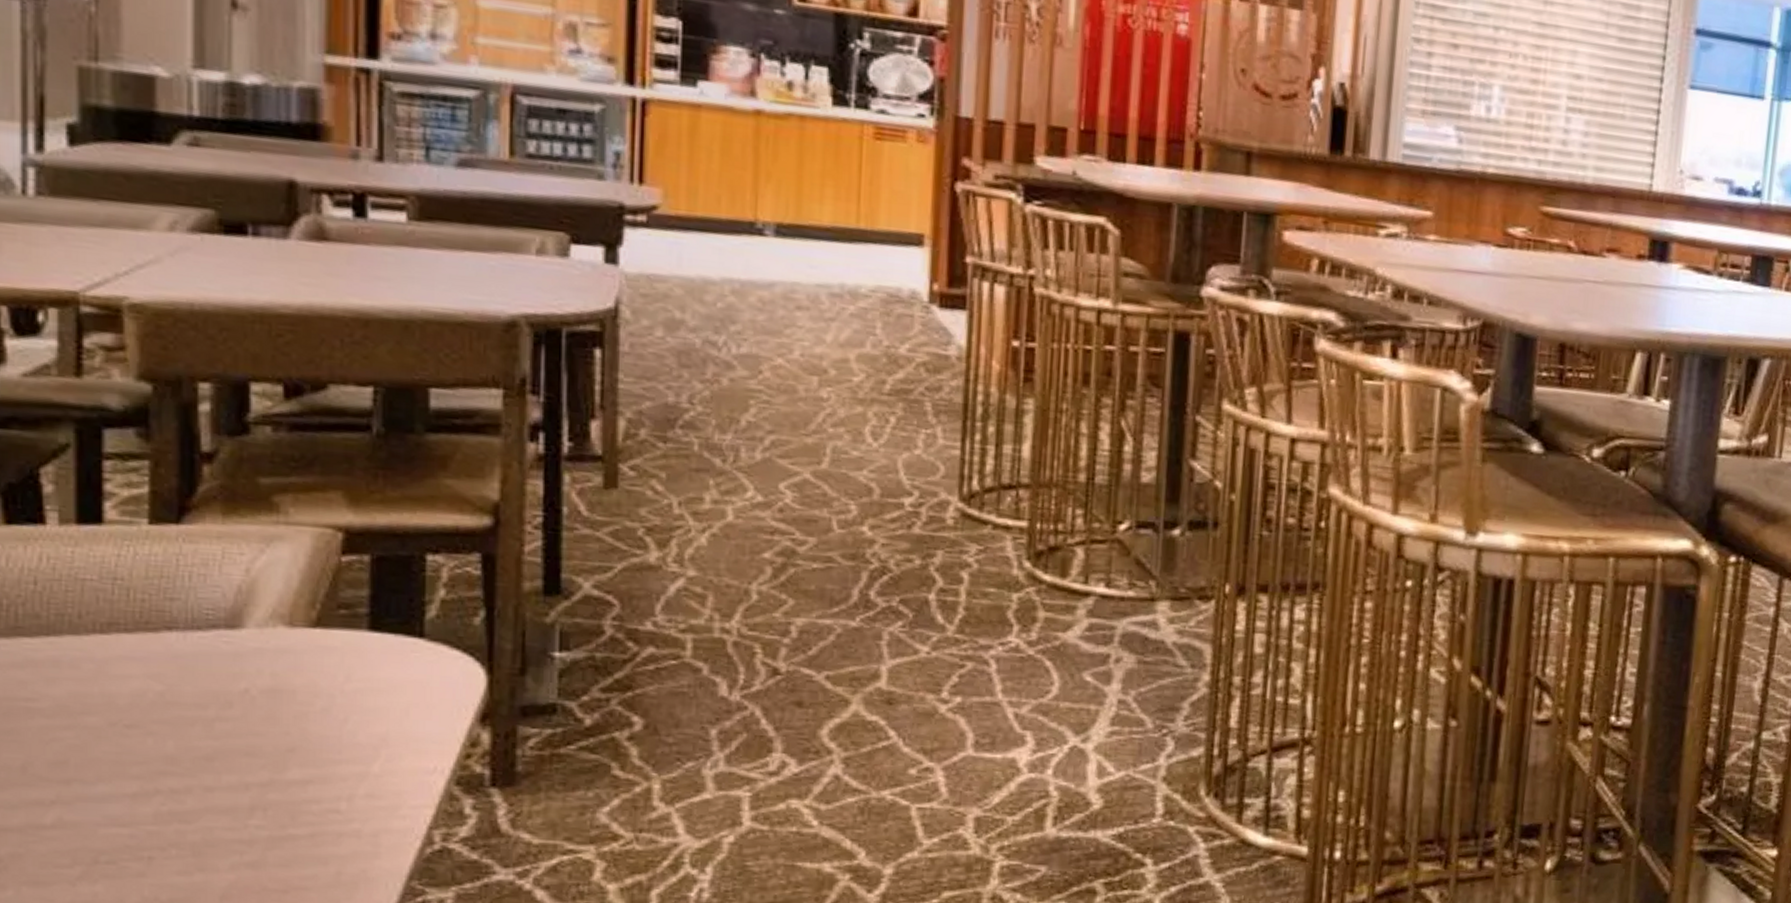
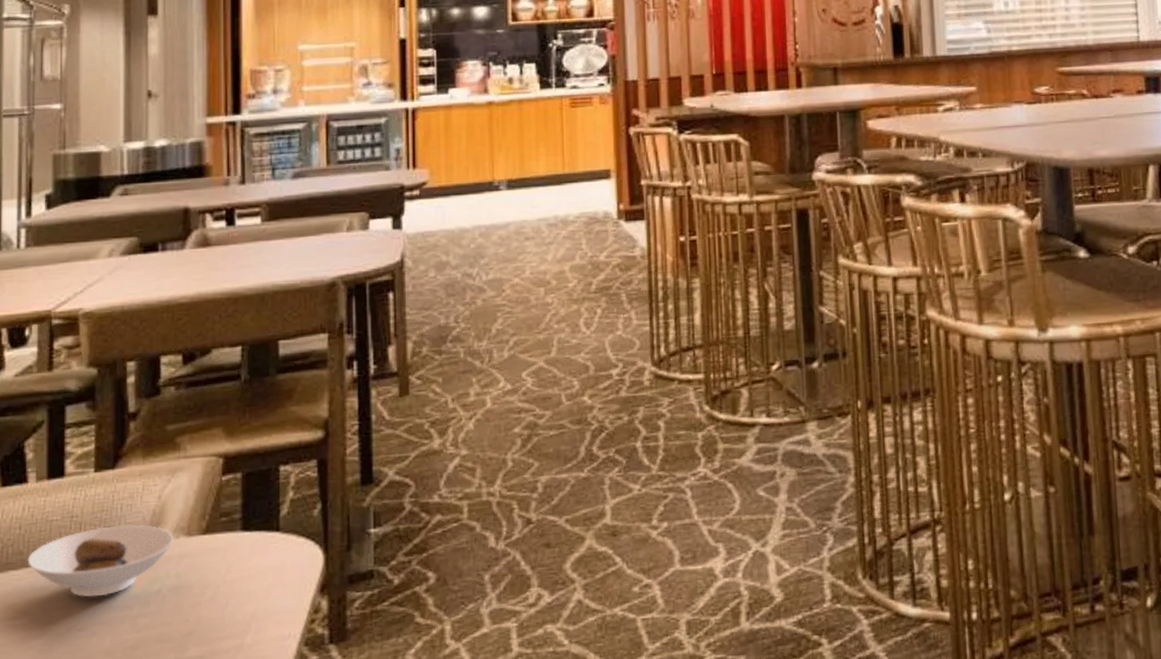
saucer: none [47,597,269,688] -> present [27,525,174,598]

